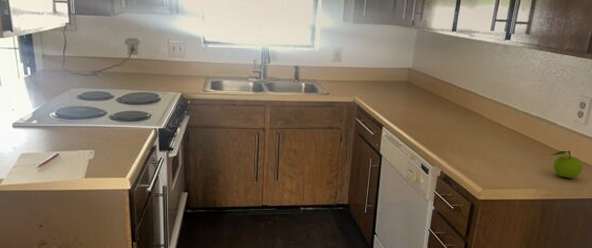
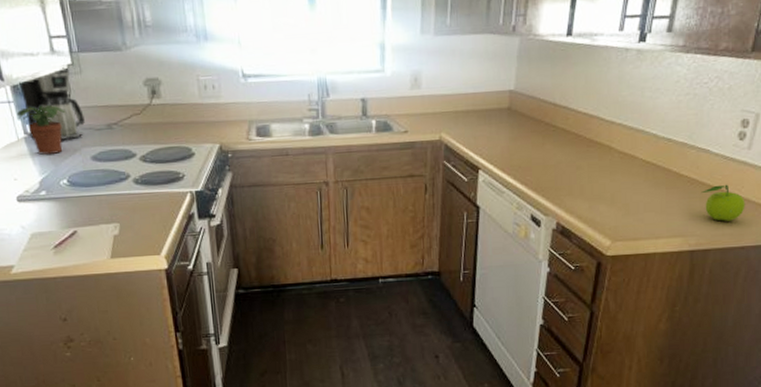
potted plant: none [20,53,60,91] -> present [16,105,66,155]
coffee maker: none [25,25,75,81] -> present [19,67,85,140]

